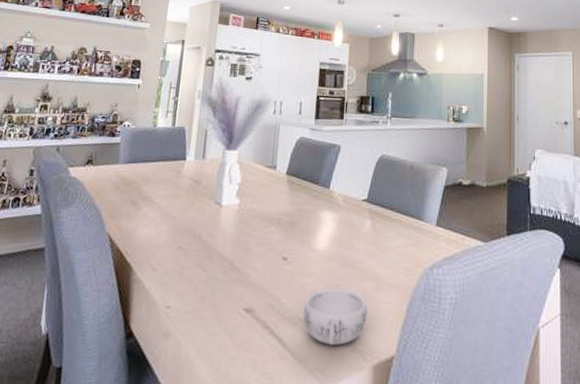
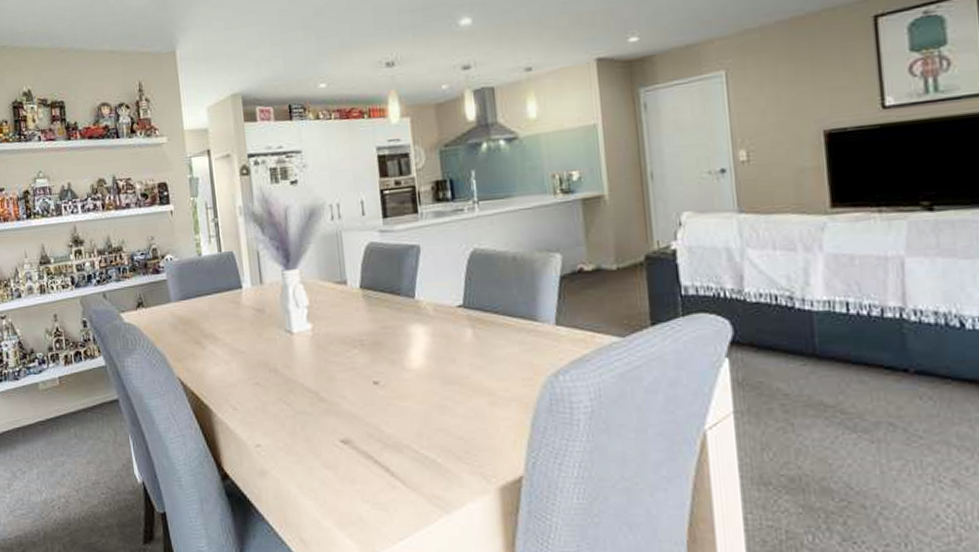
decorative bowl: present [303,288,368,346] -> none [407,408,484,471]

